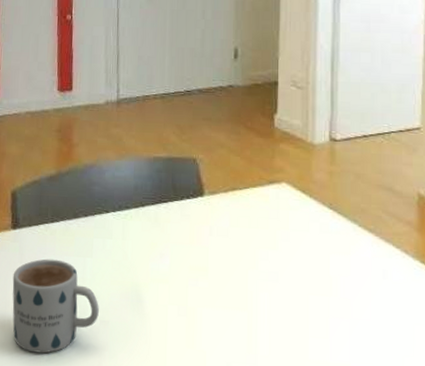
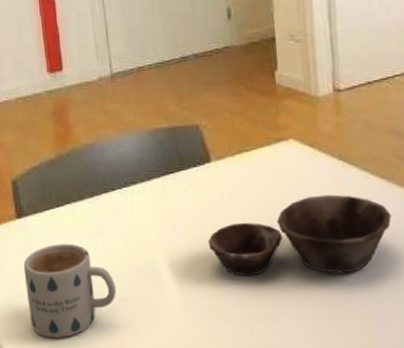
bowl: none [193,241,376,323] -> present [208,194,392,276]

